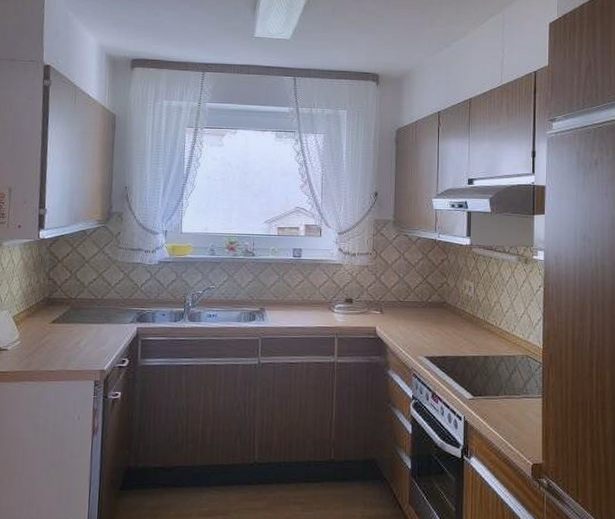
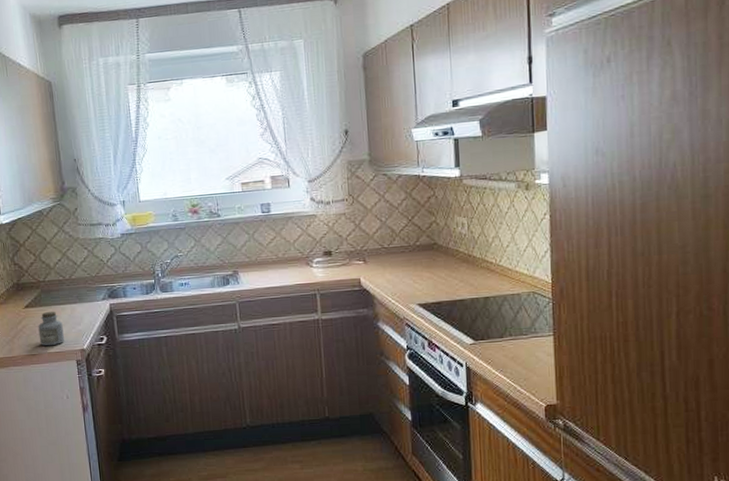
jar: none [60,328,87,364] -> present [38,311,64,346]

